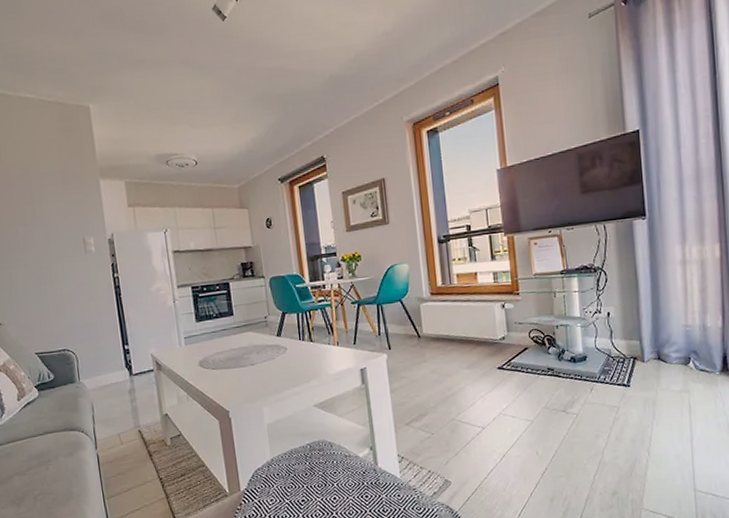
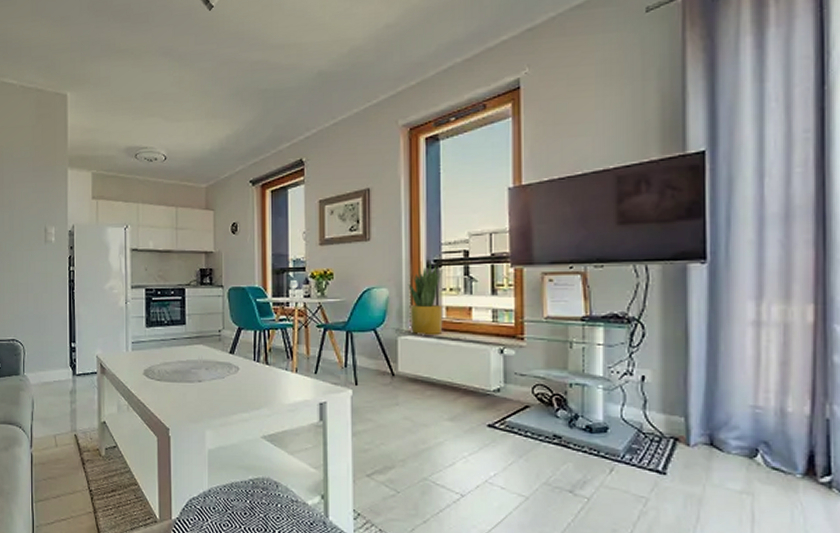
planter: none [424,238,456,300] -> present [408,263,444,336]

